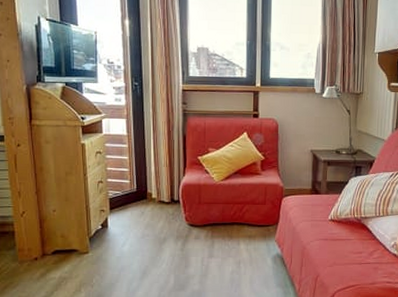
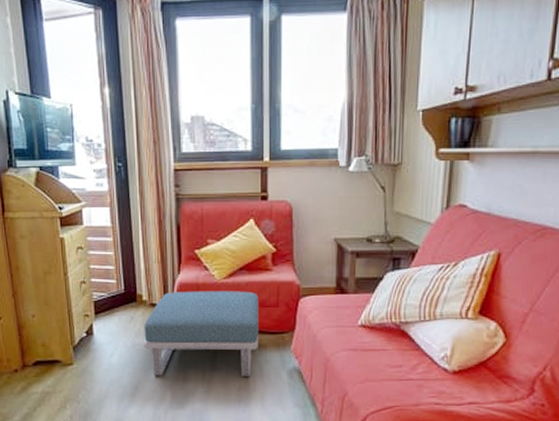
footstool: none [152,190,250,262] -> present [144,291,258,376]

